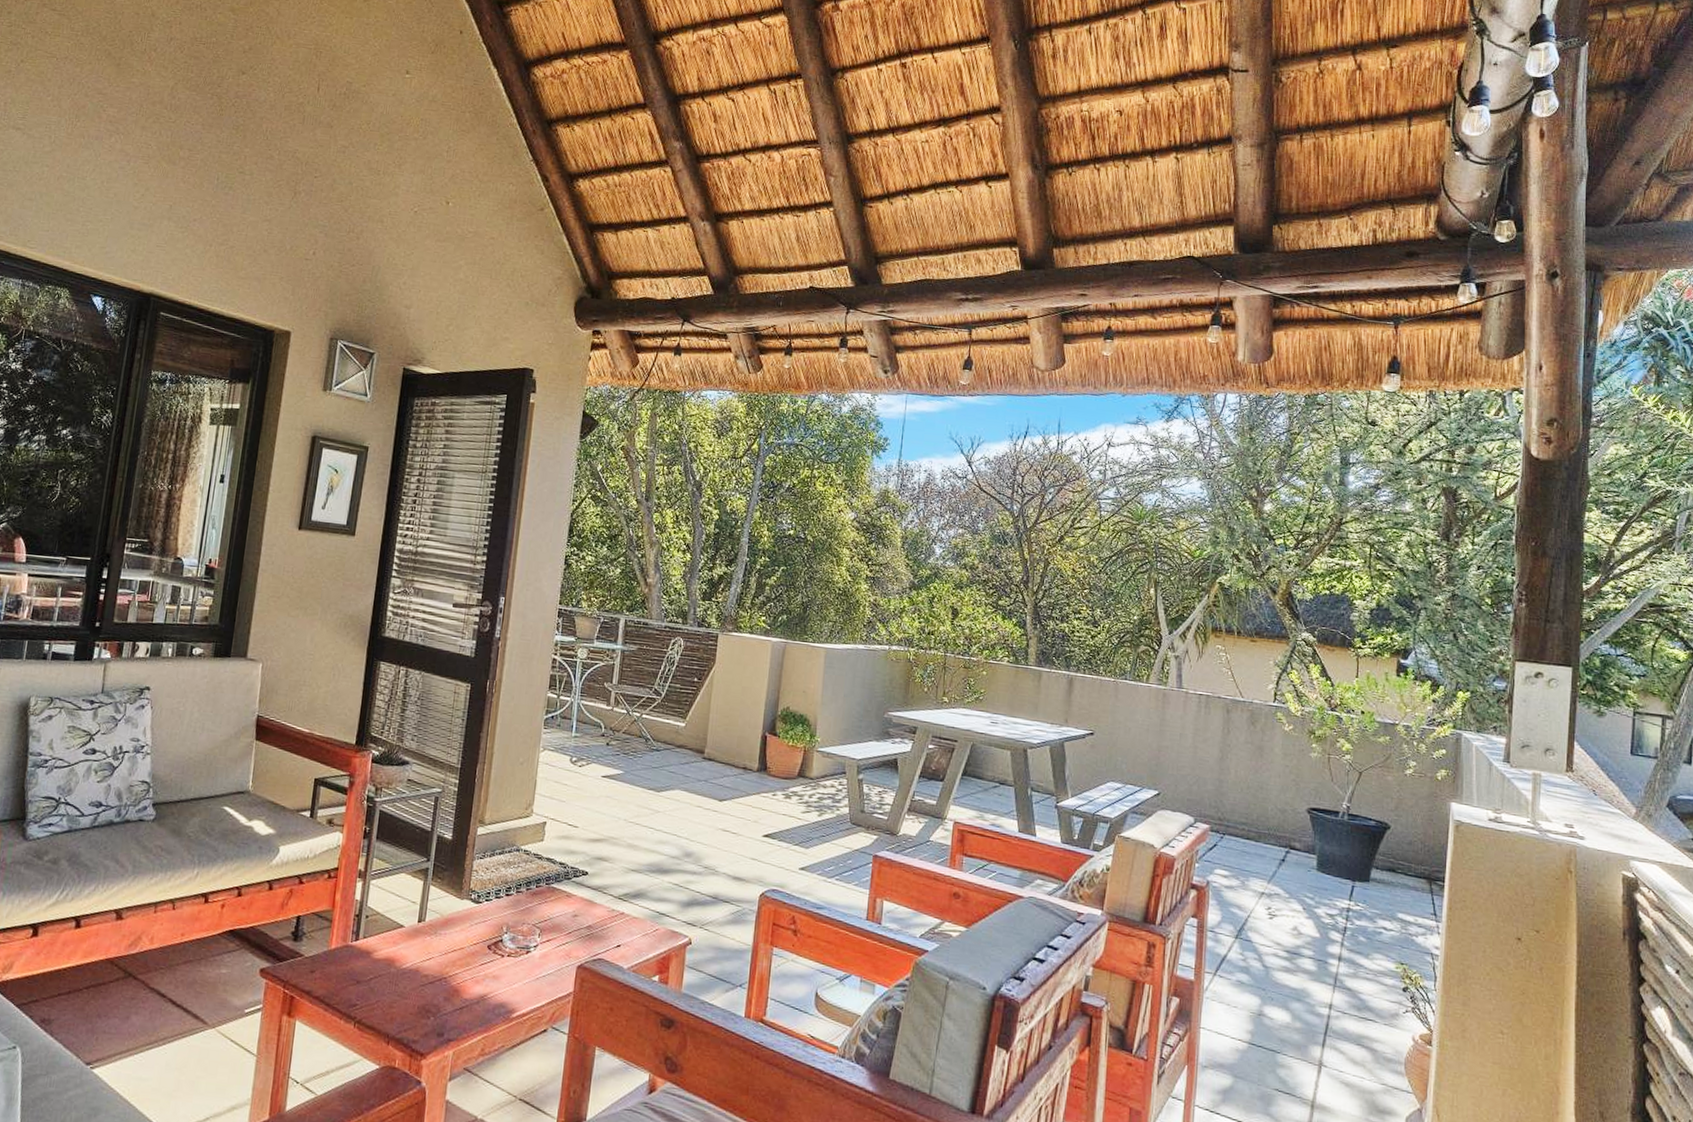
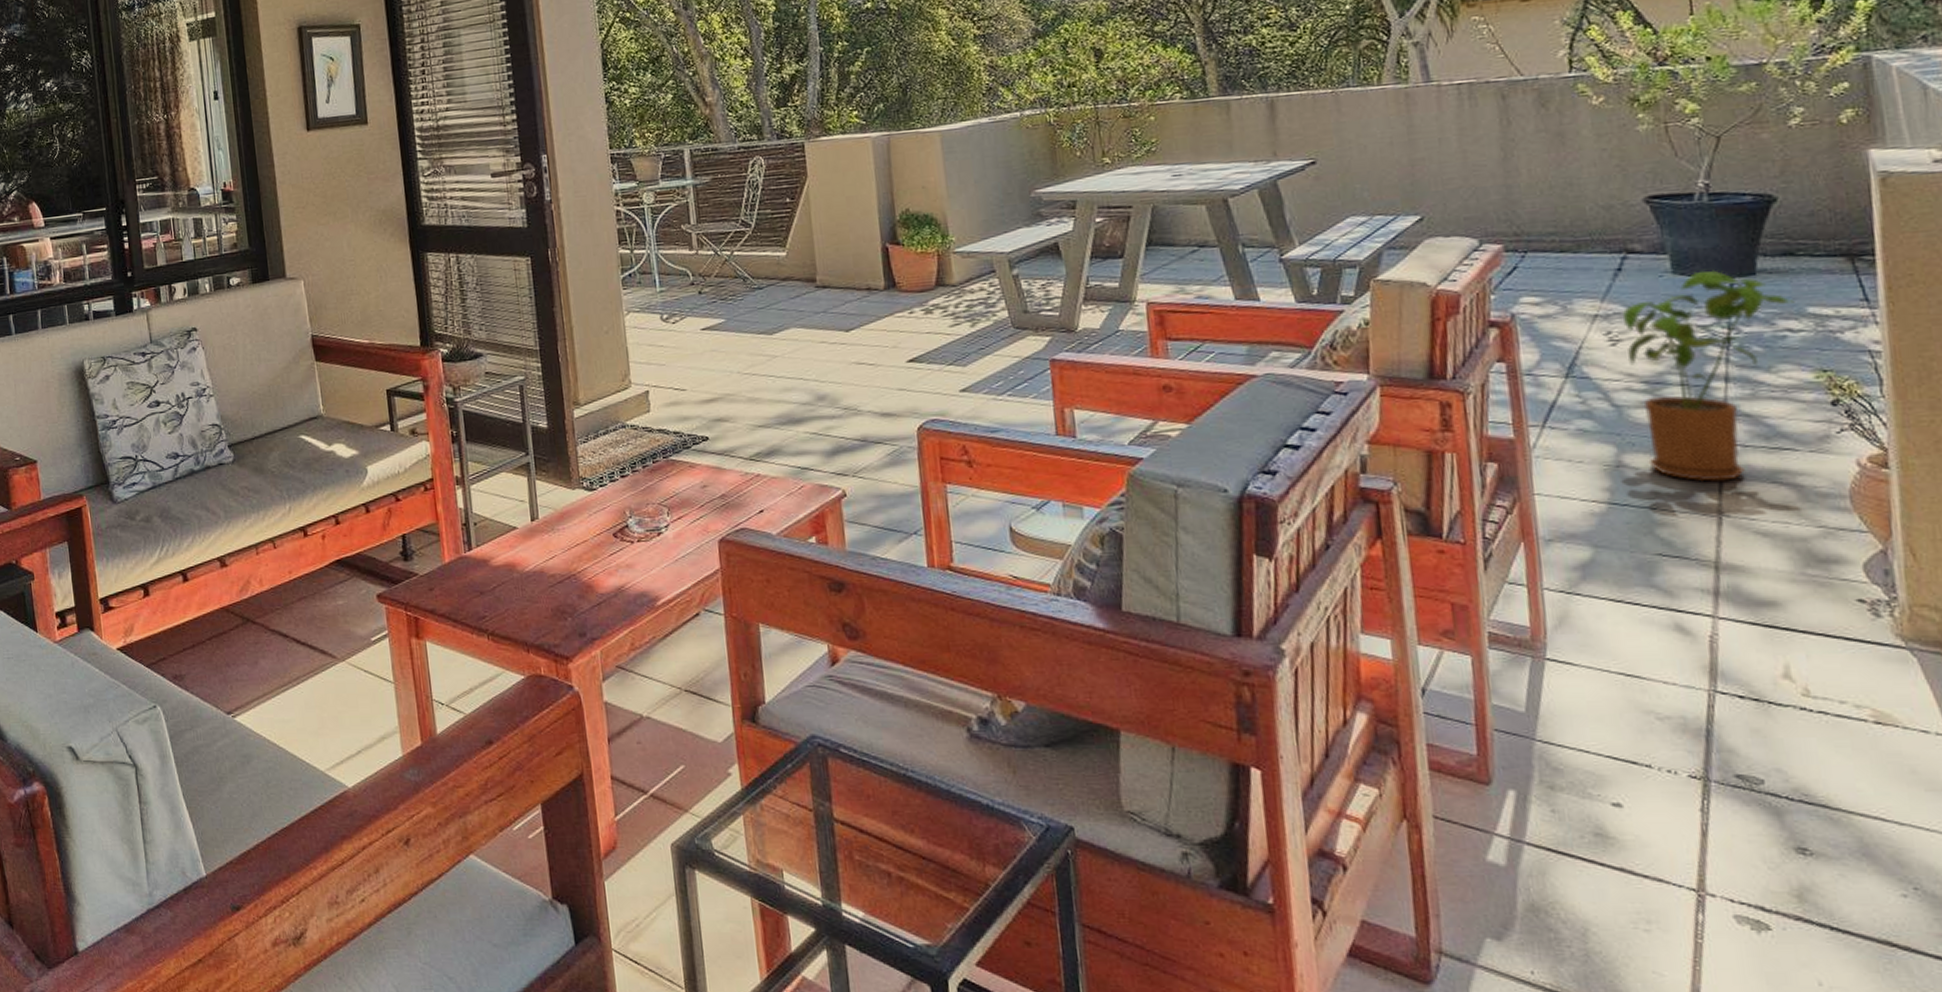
house plant: none [1278,872,1391,1039] -> present [1621,270,1795,482]

